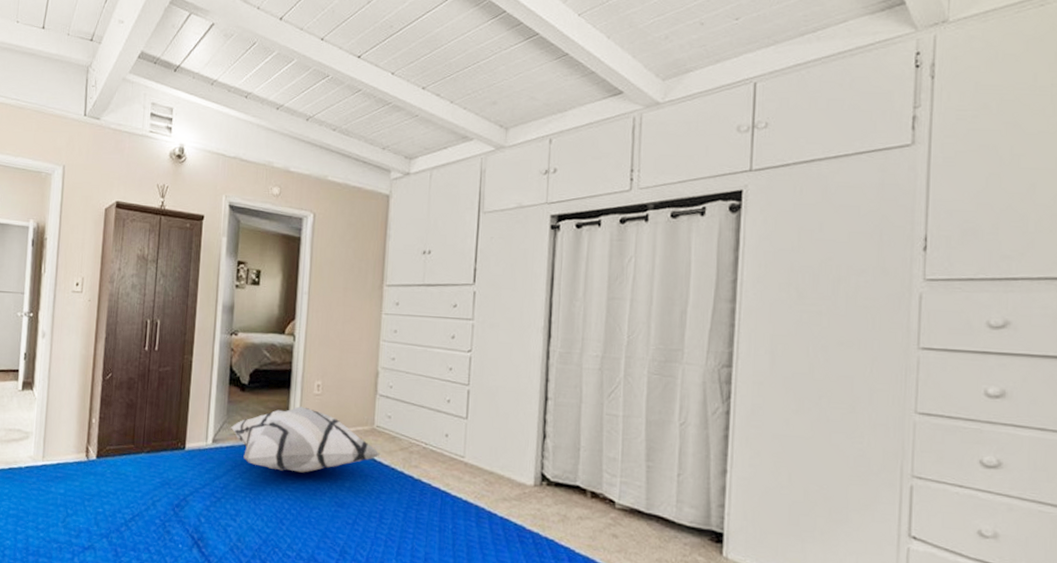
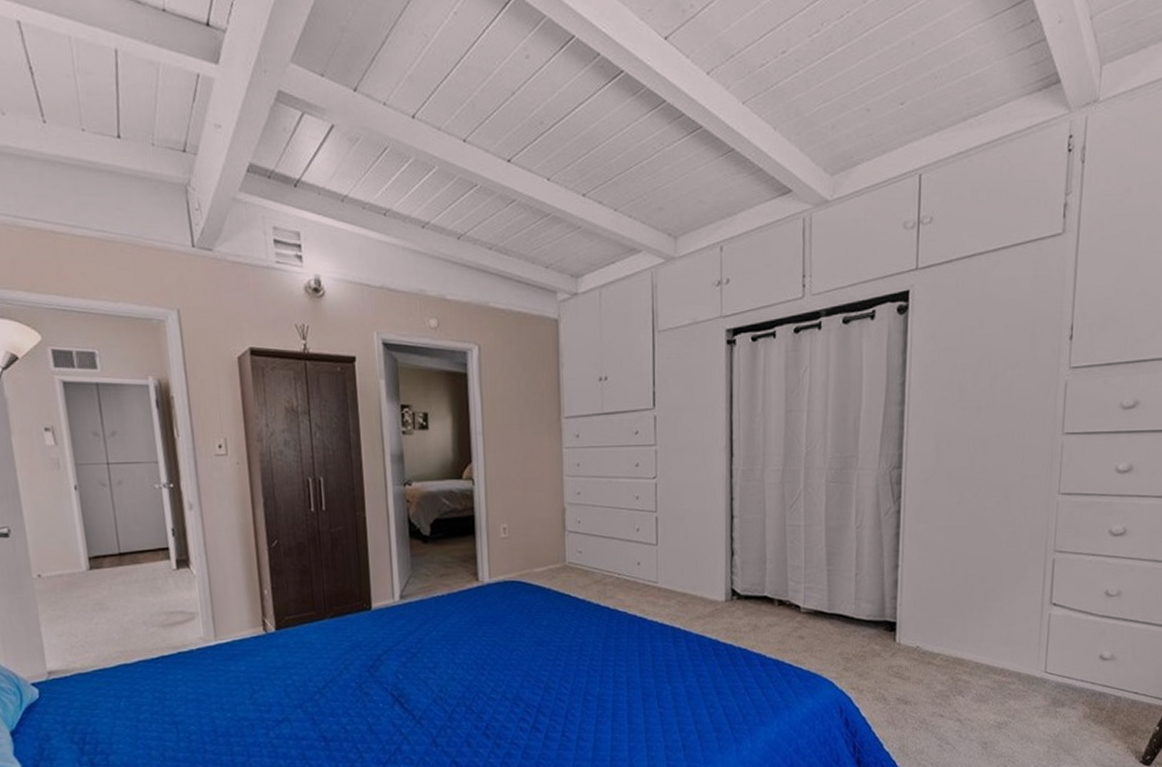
decorative pillow: present [230,406,382,473] -> none [417,551,577,618]

